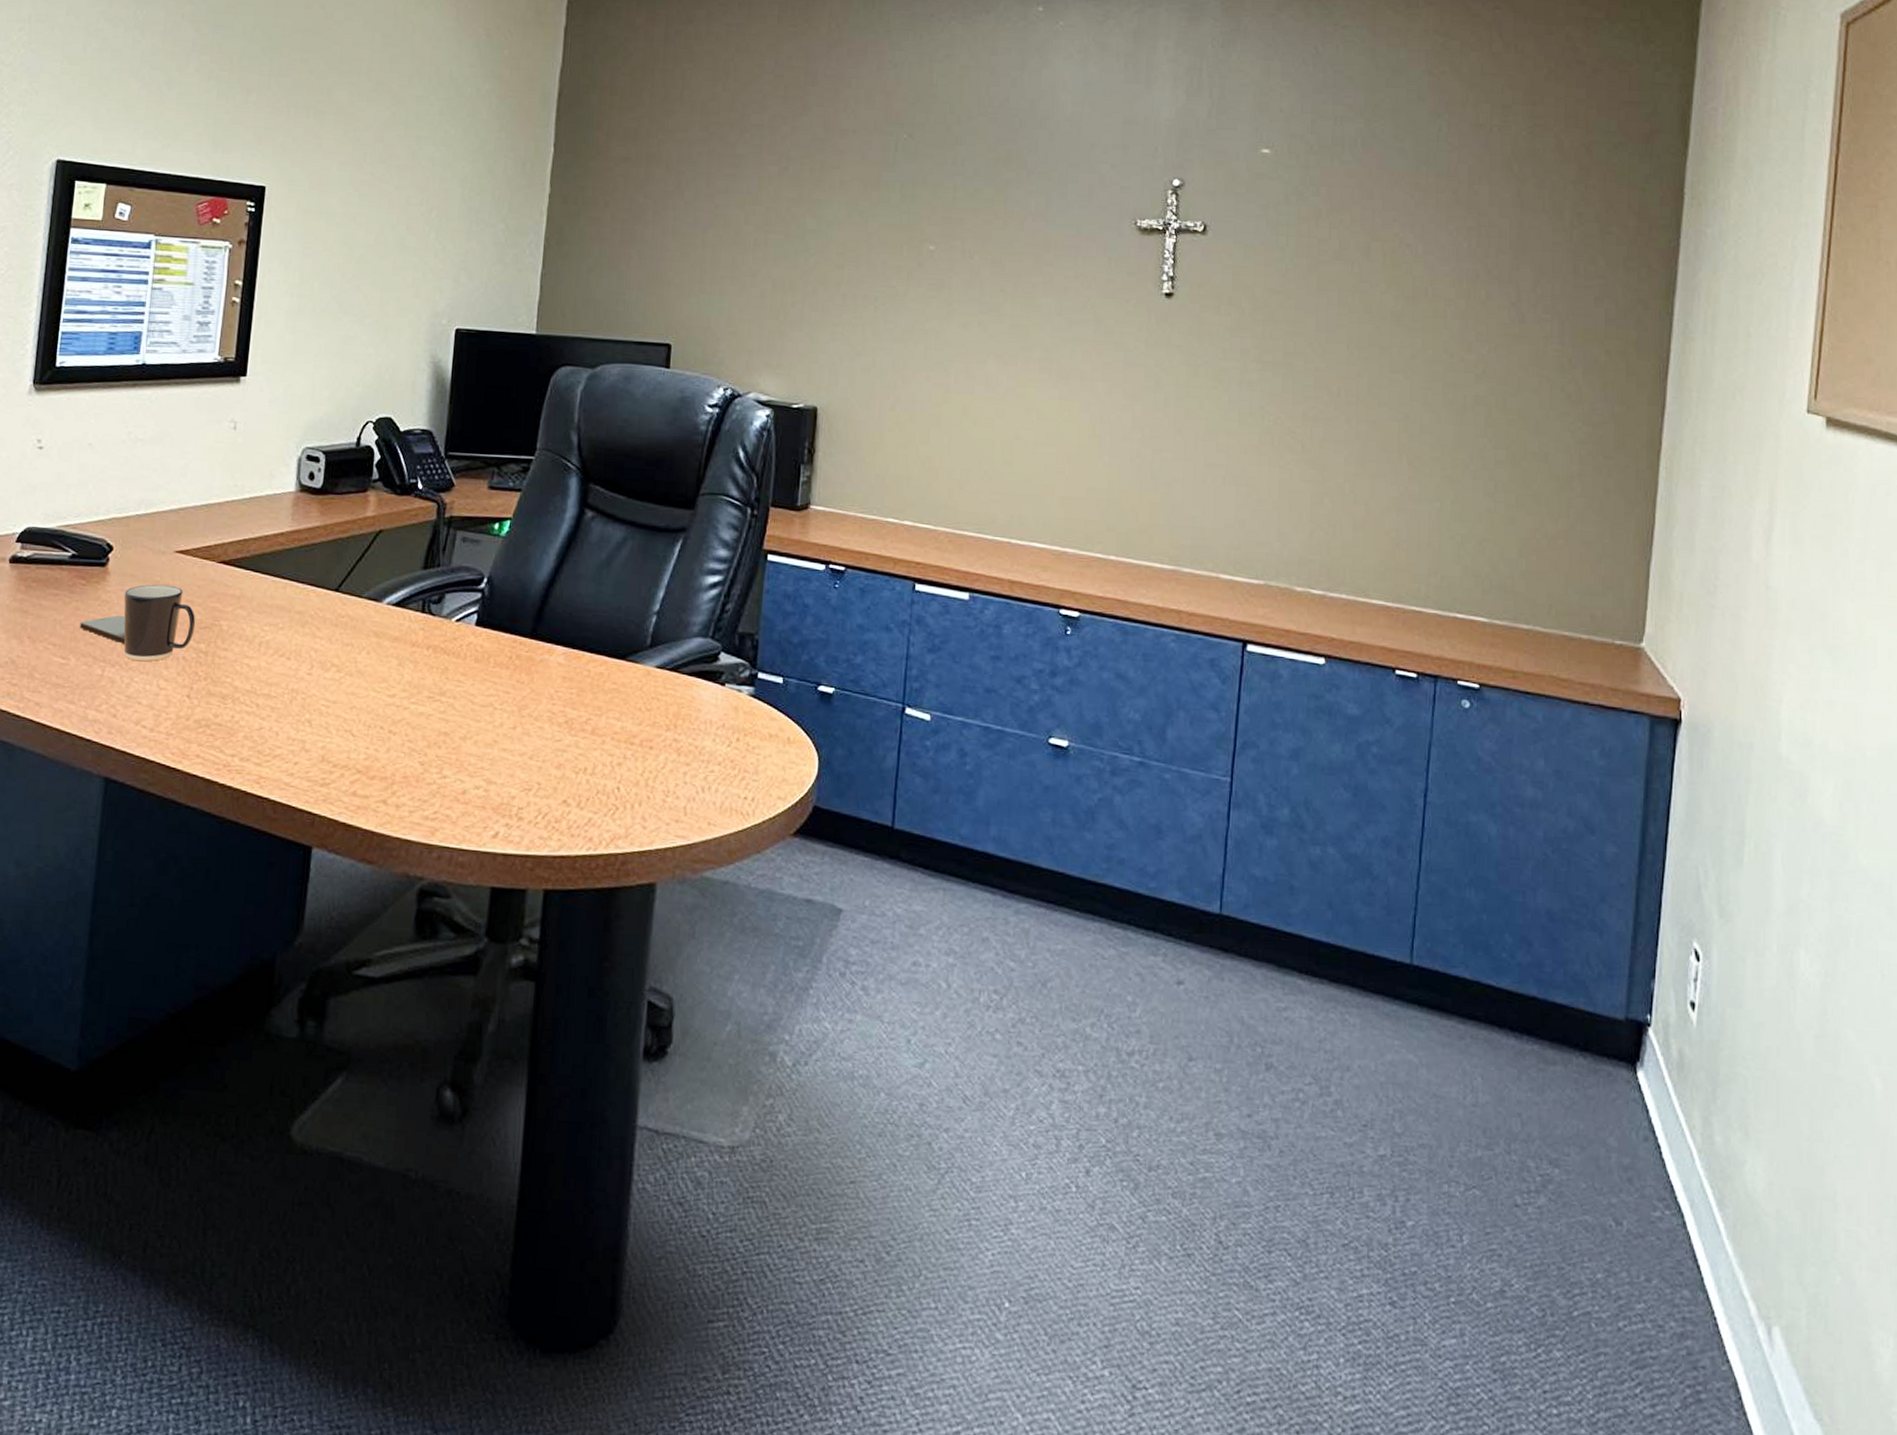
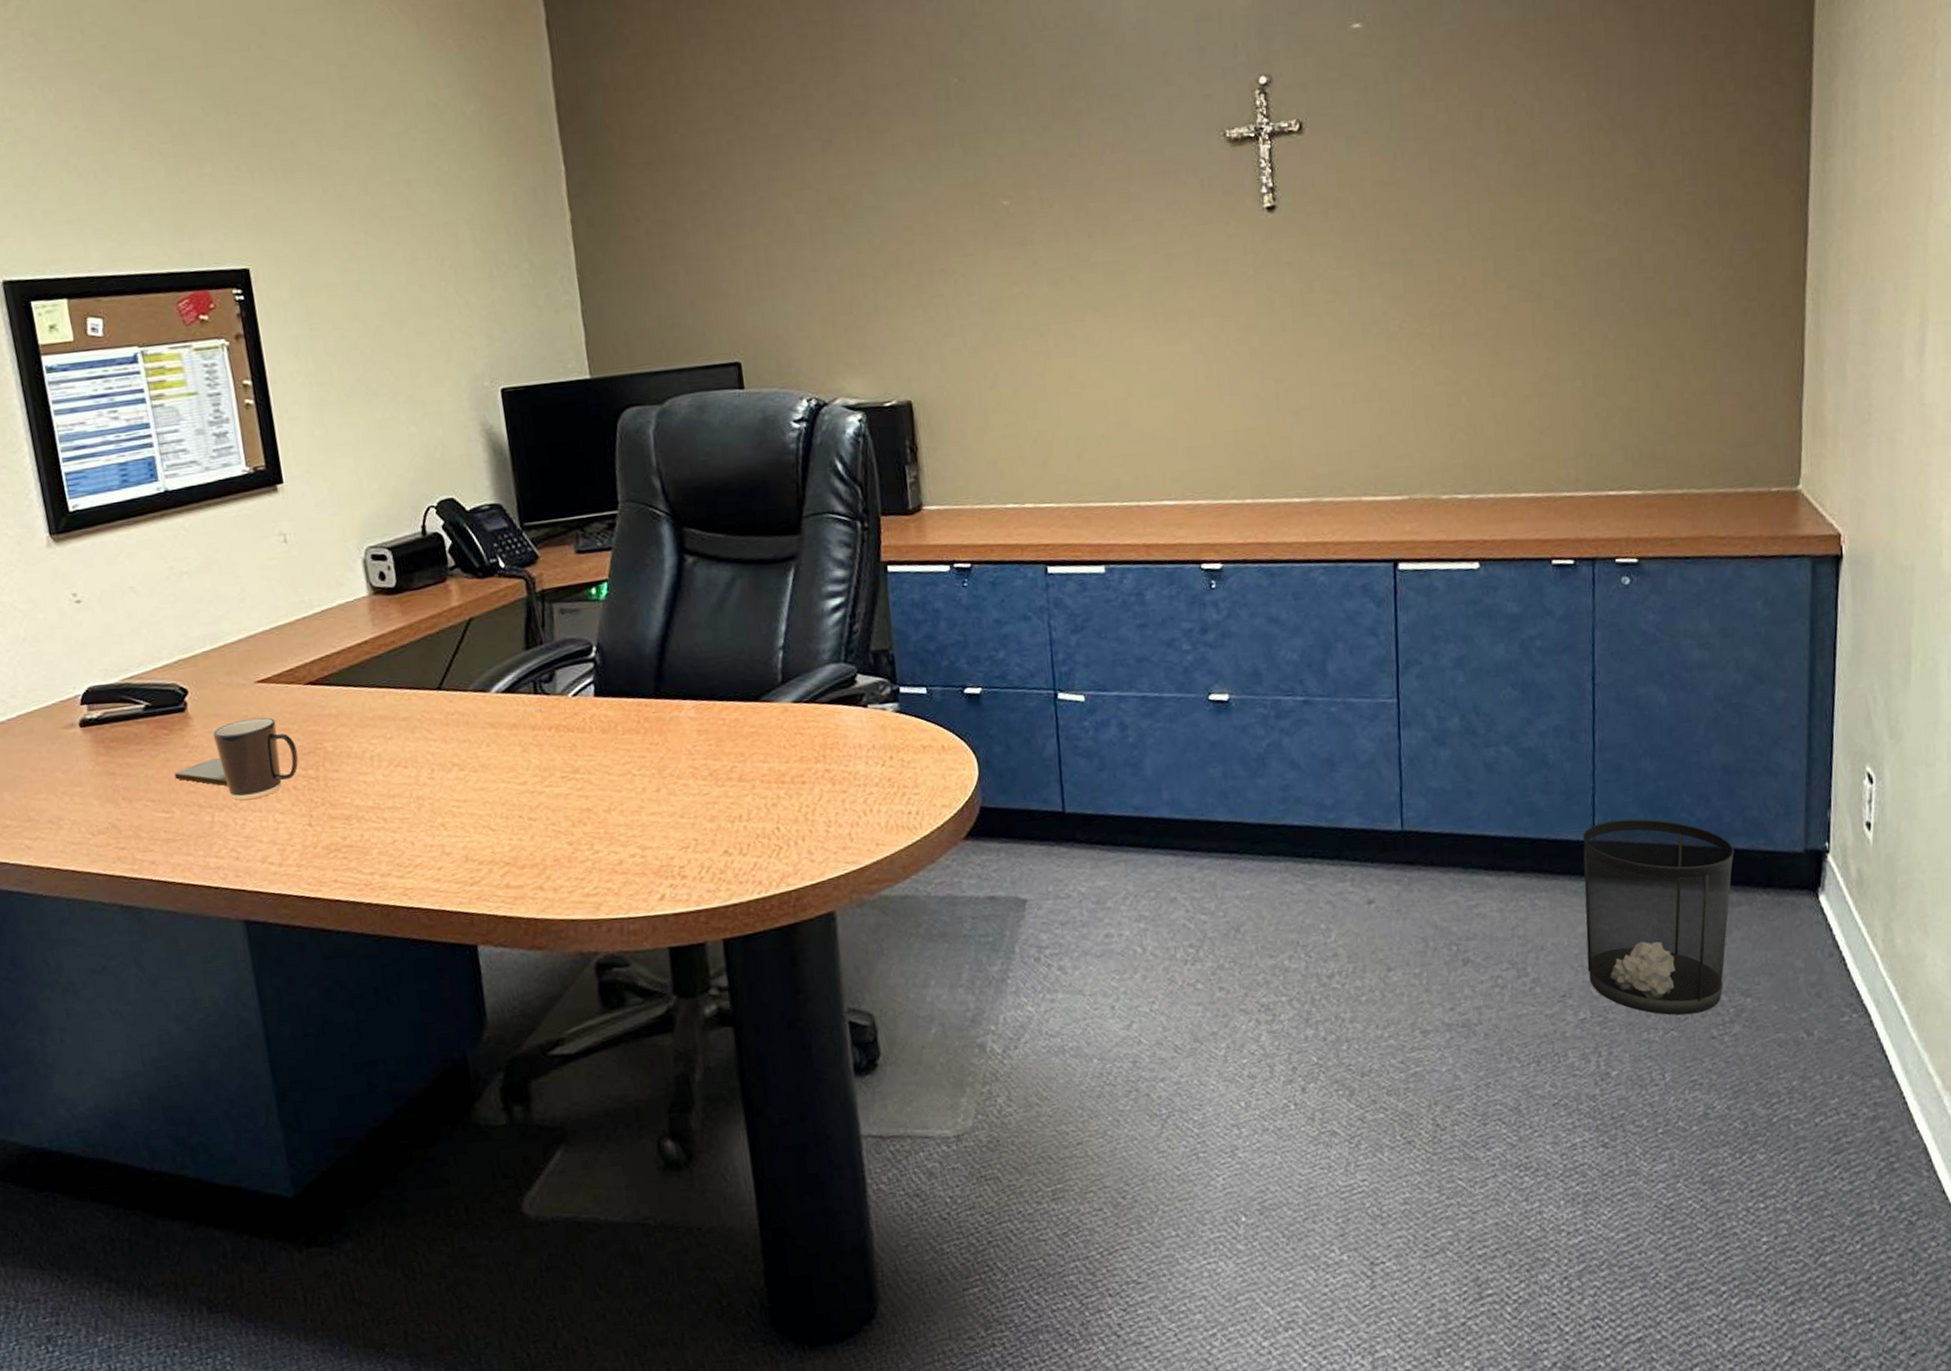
waste bin: none [1393,946,1553,1175] -> present [1583,818,1735,1016]

